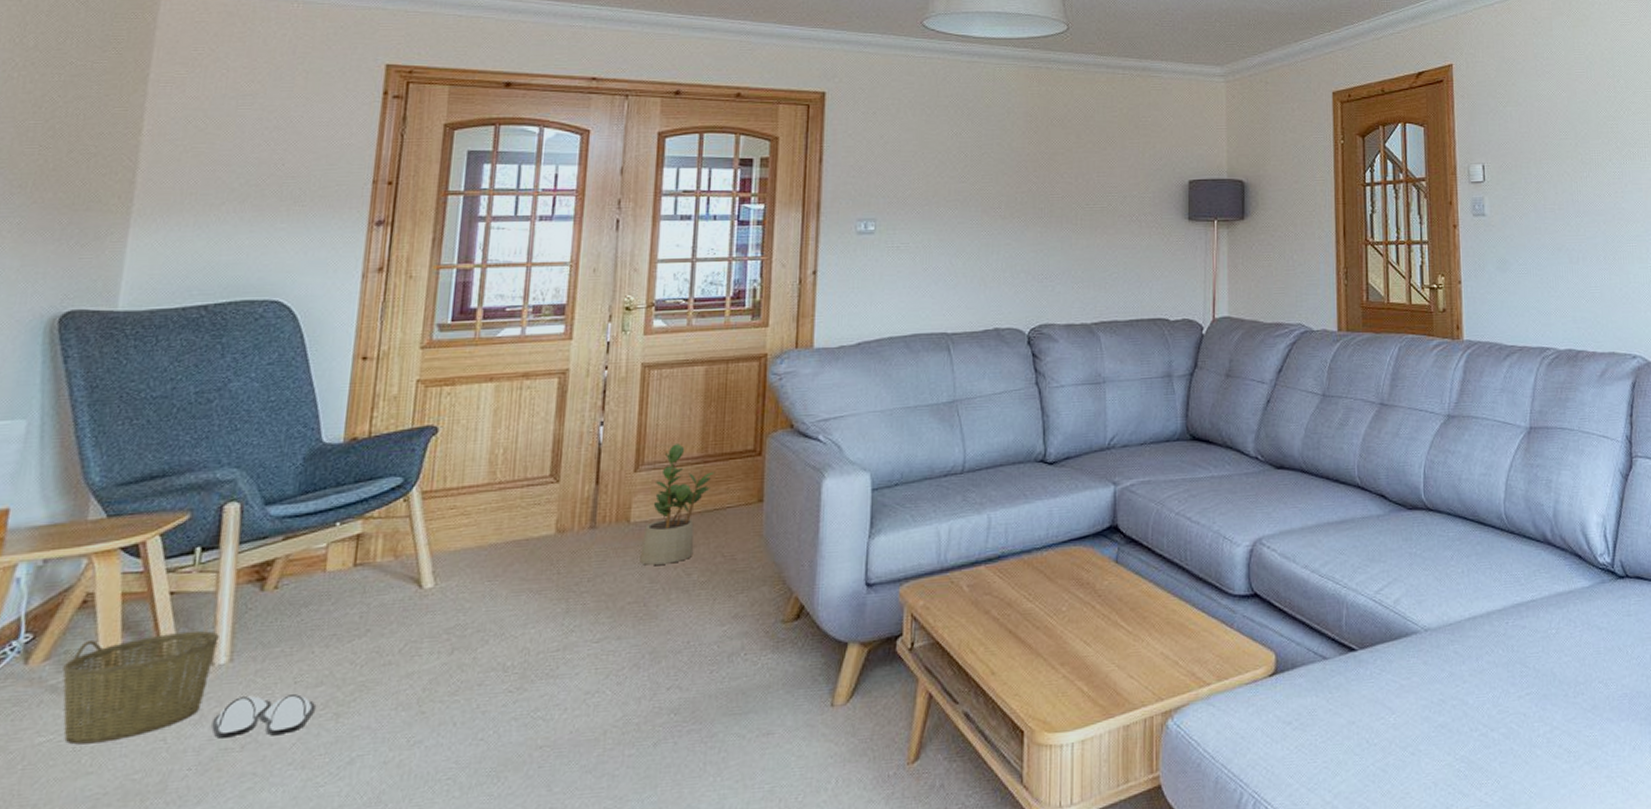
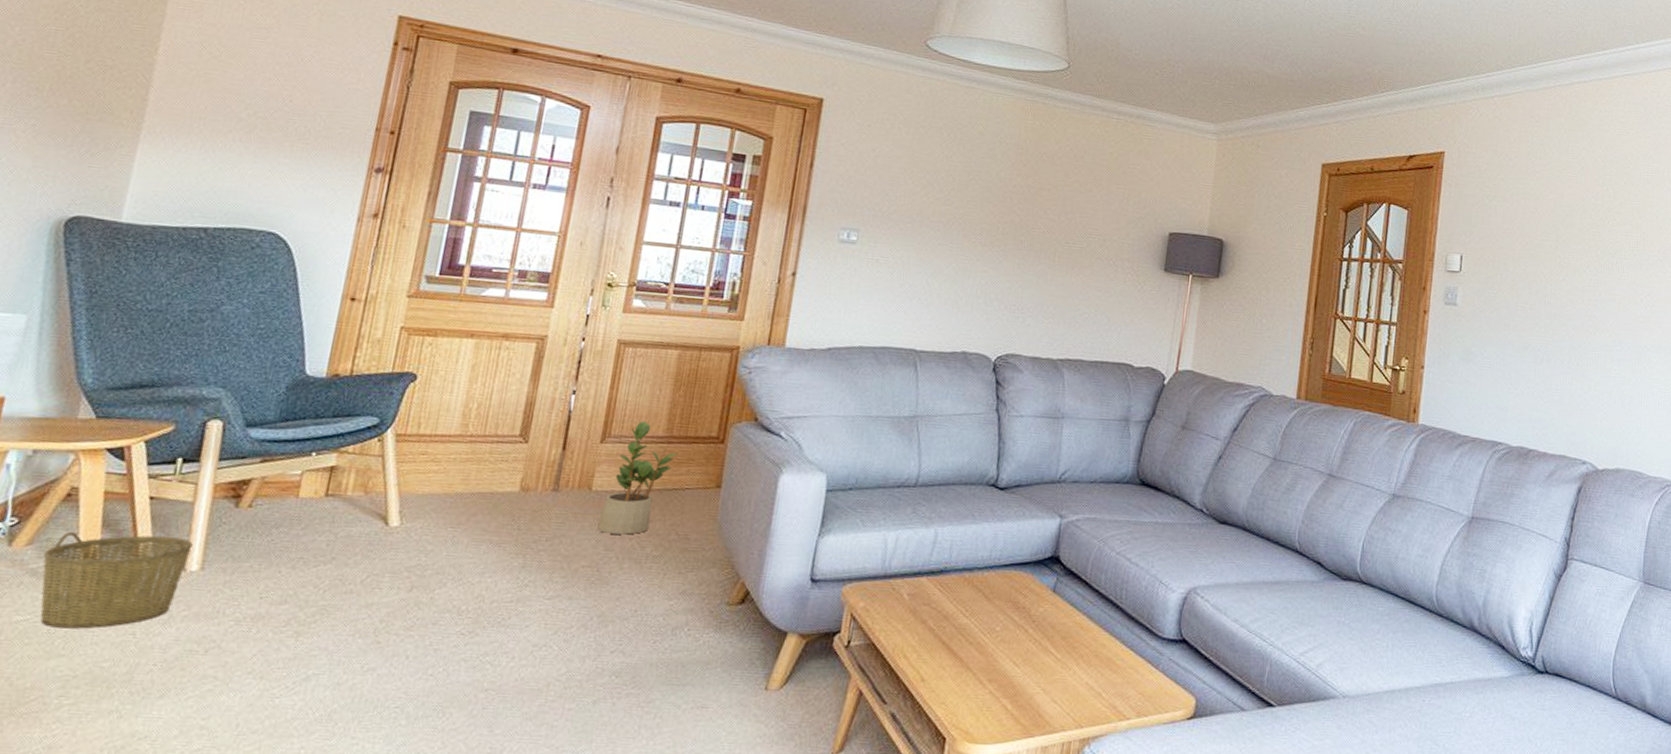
slippers: present [212,694,315,739] -> none [179,604,278,645]

